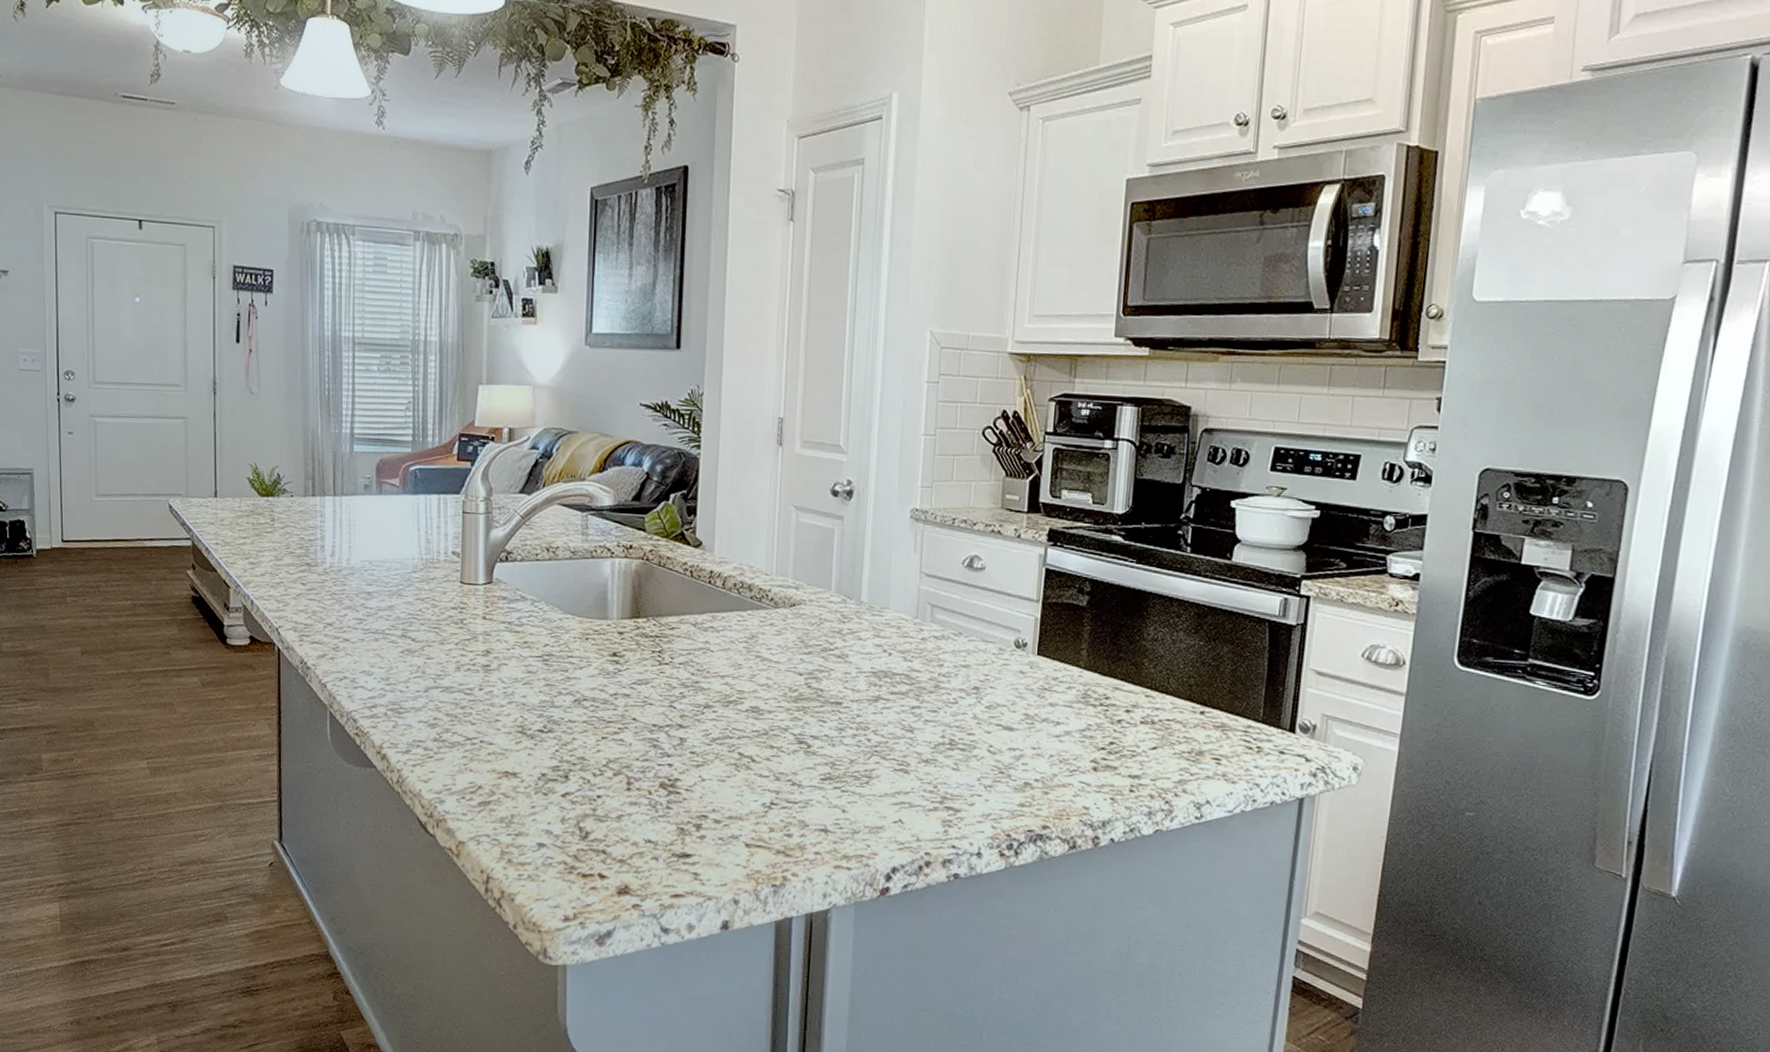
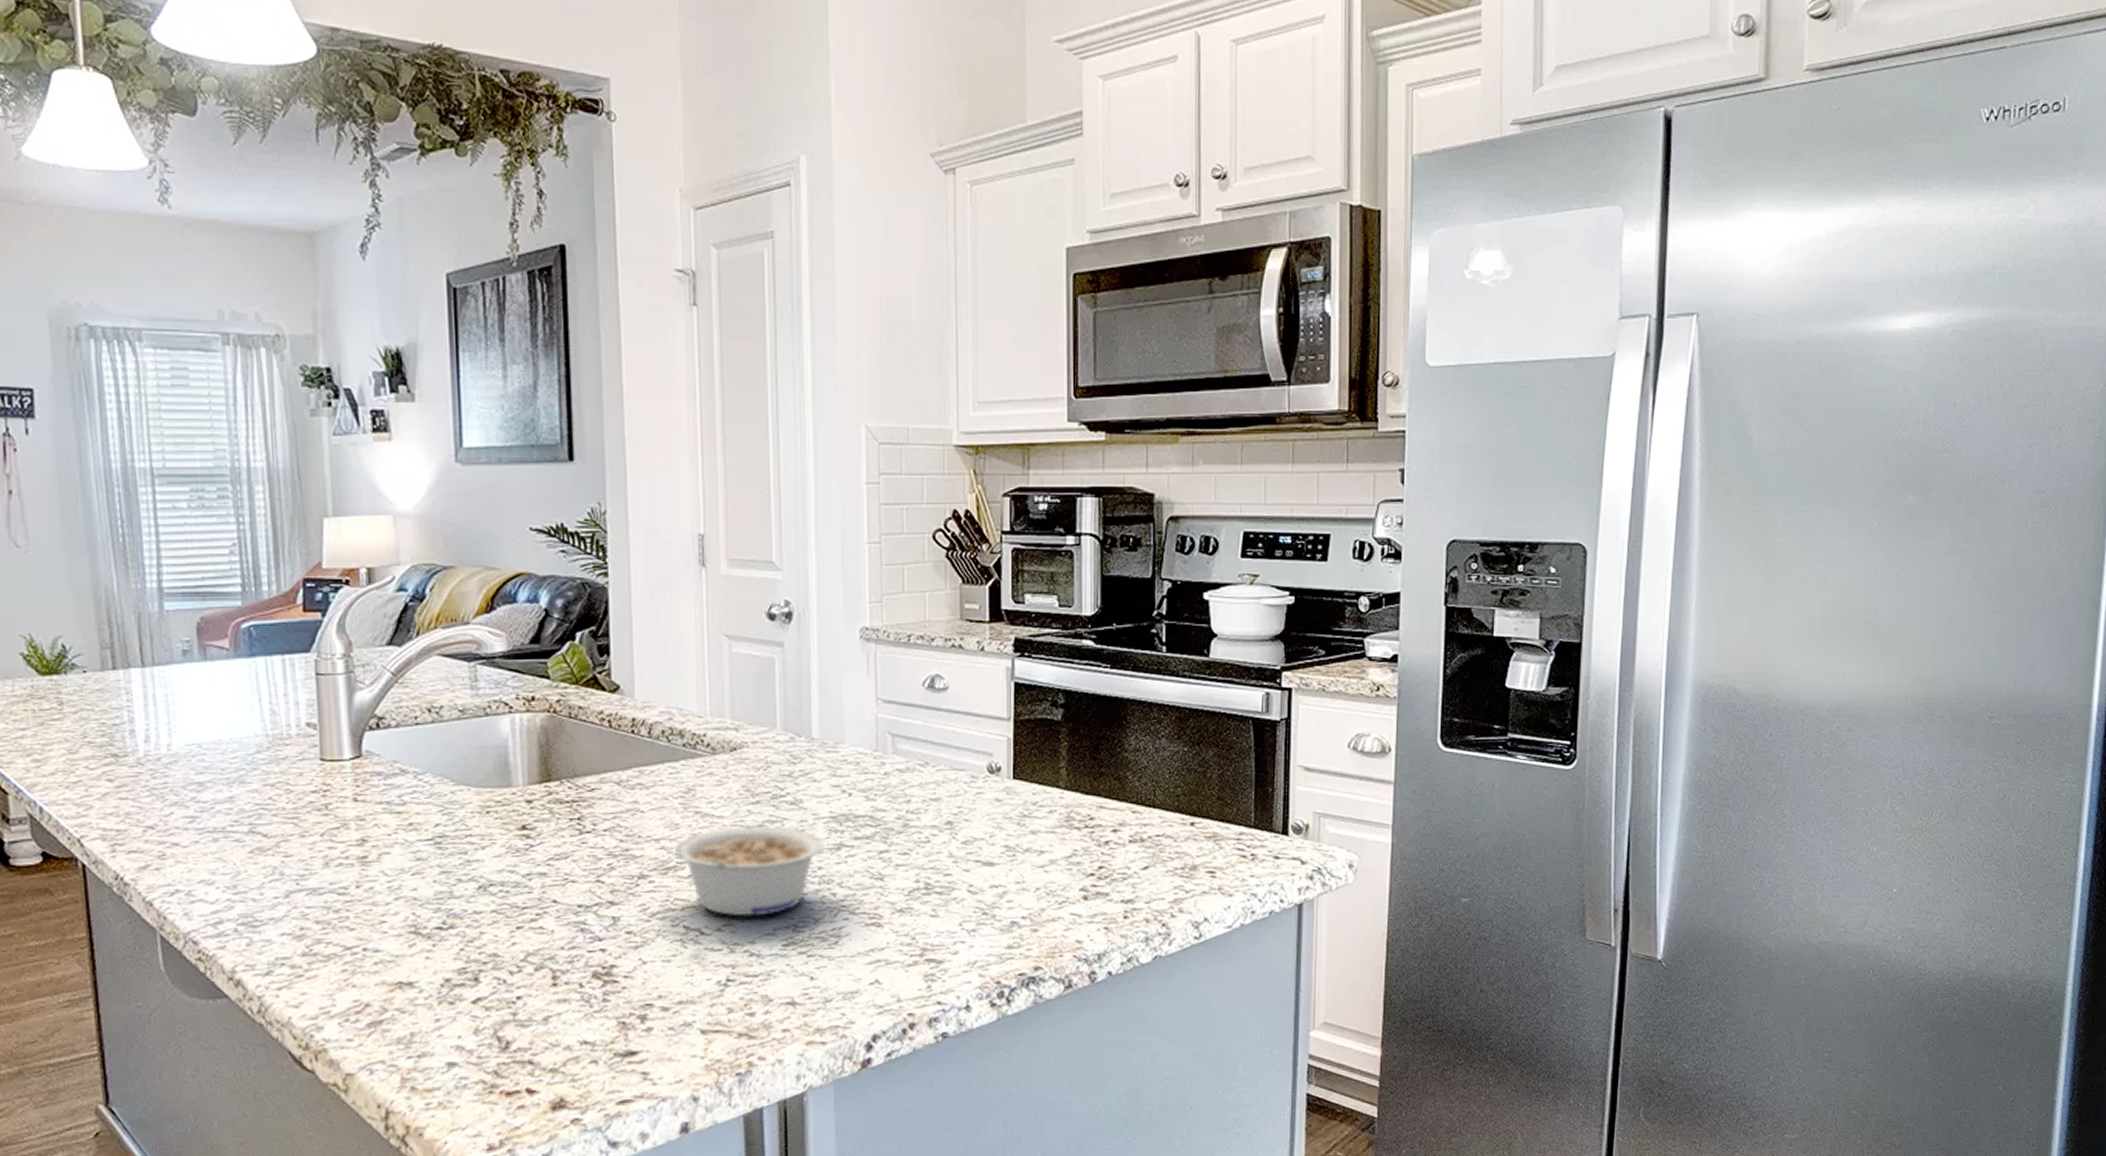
legume: none [736,672,864,751] -> present [675,825,824,917]

